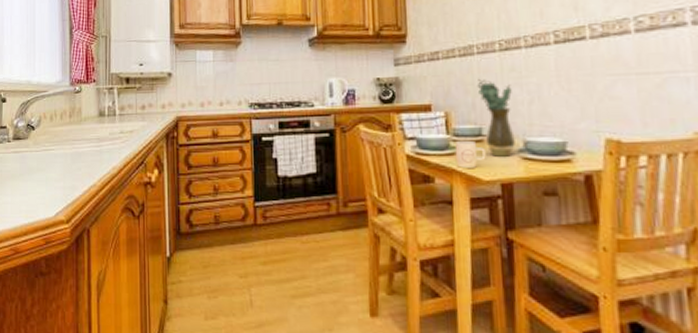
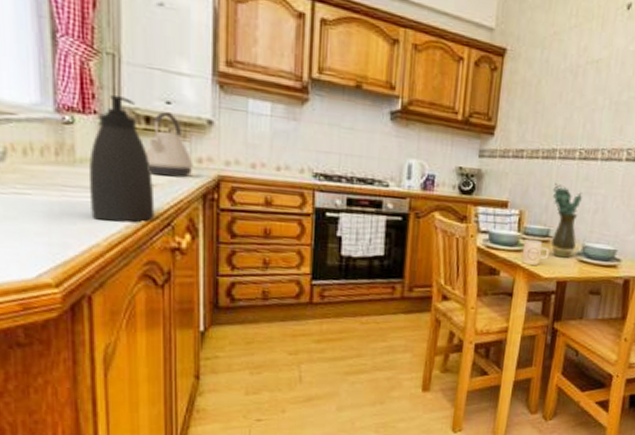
soap dispenser: none [89,66,133,164] -> present [88,95,155,223]
kettle: none [126,72,159,123] -> present [146,112,193,177]

